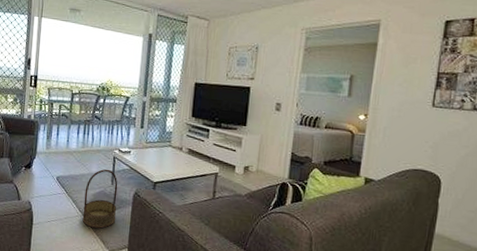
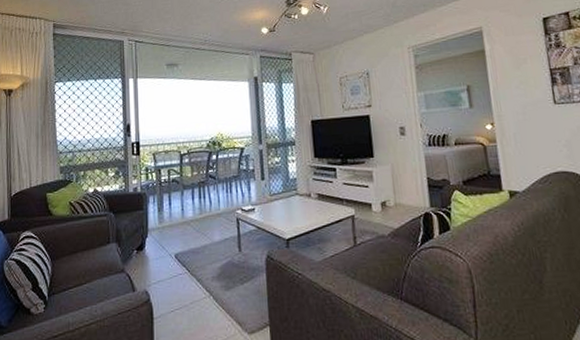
basket: present [82,169,118,229] -> none [209,234,250,308]

